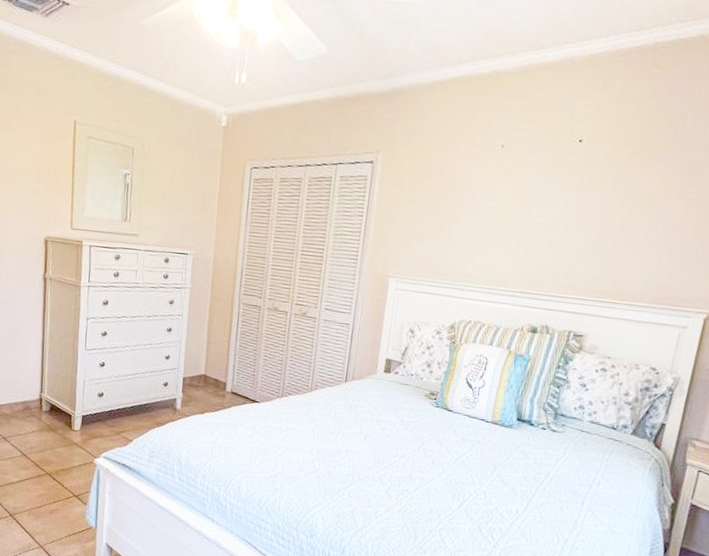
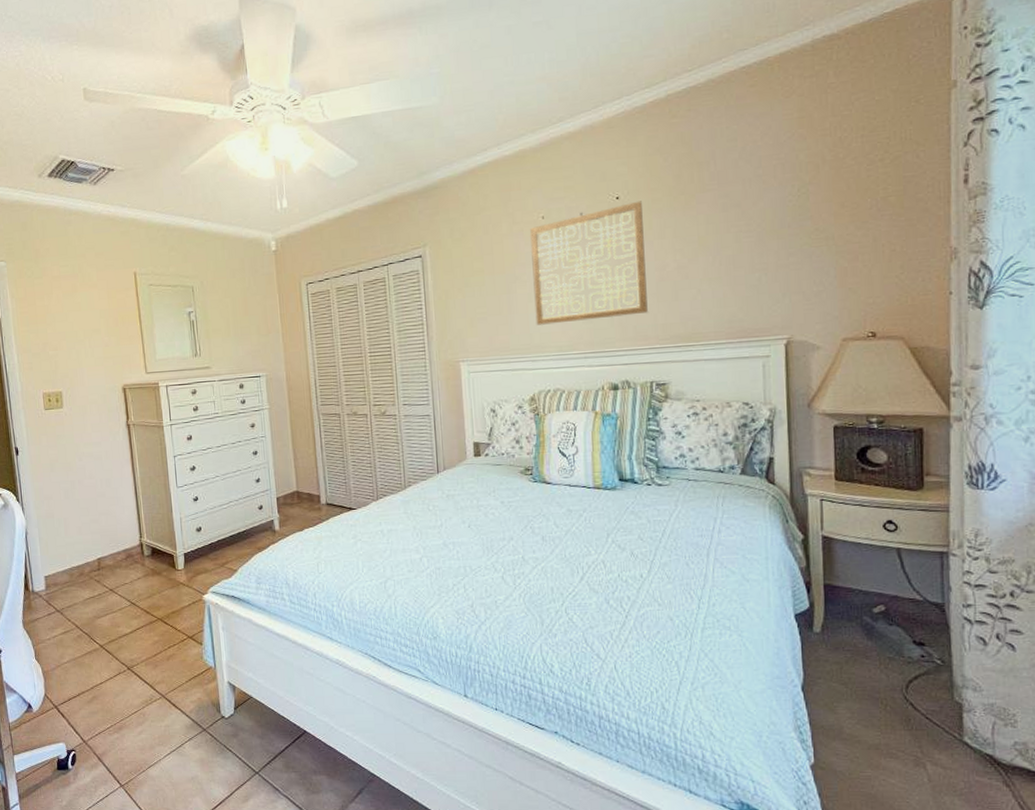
wall art: none [472,148,603,263] -> present [529,201,648,325]

